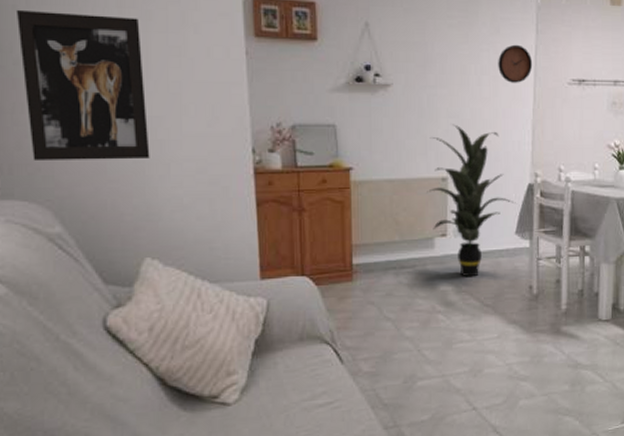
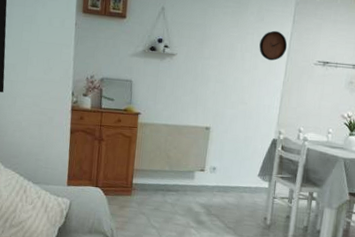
indoor plant: present [427,124,516,277] -> none [193,87,261,205]

